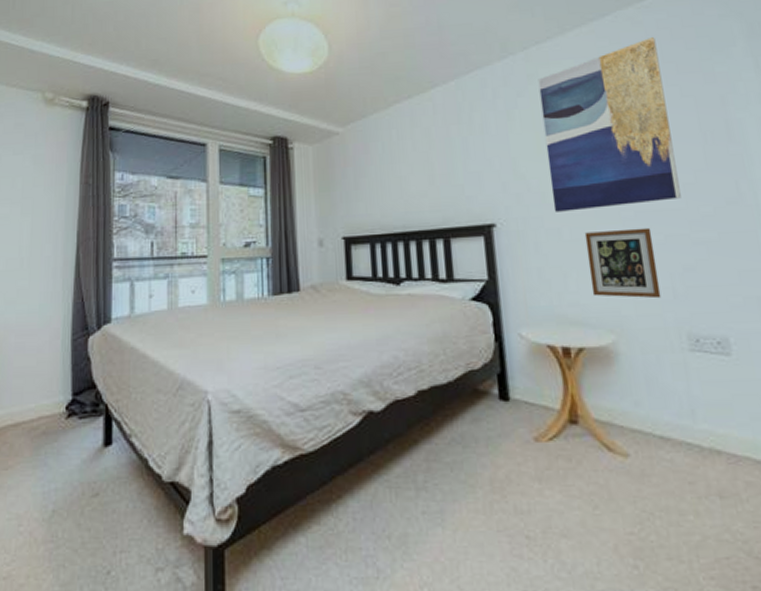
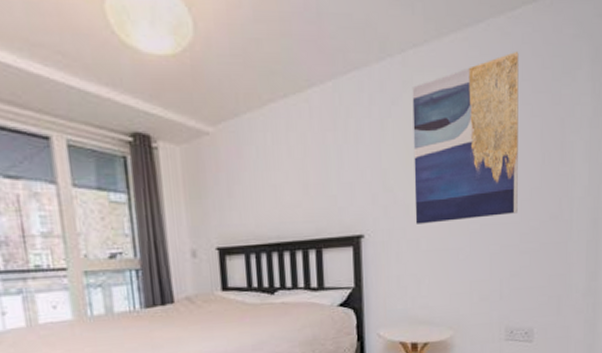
picture frame: present [584,227,661,299] -> none [438,239,491,300]

